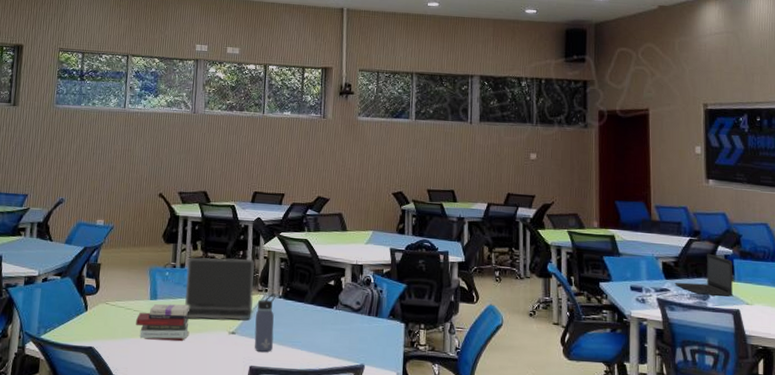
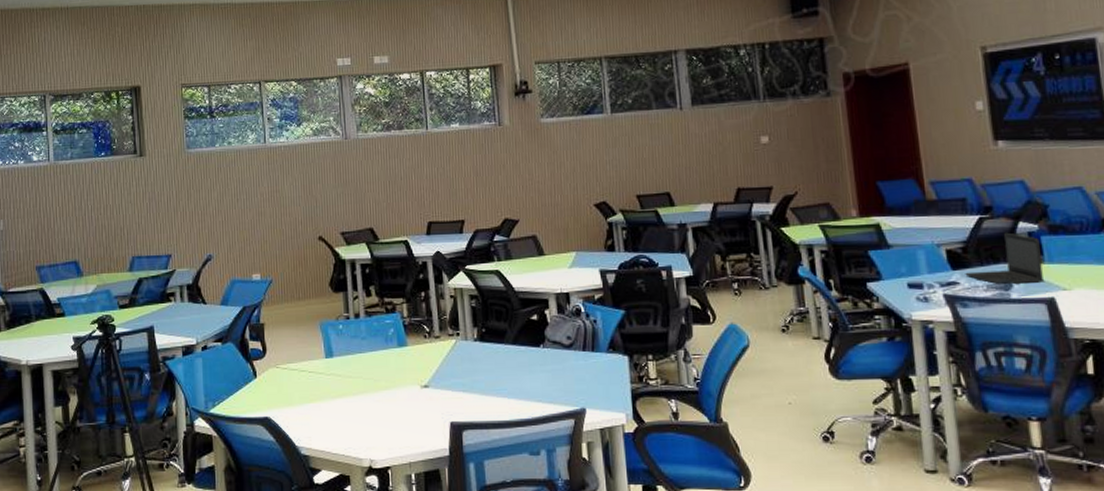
books: present [136,303,190,341] -> none [313,359,376,403]
laptop: present [185,257,255,320] -> none [362,300,445,374]
water bottle: present [254,293,277,352] -> none [448,336,474,404]

